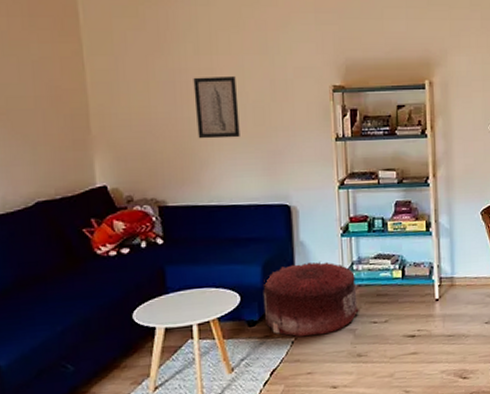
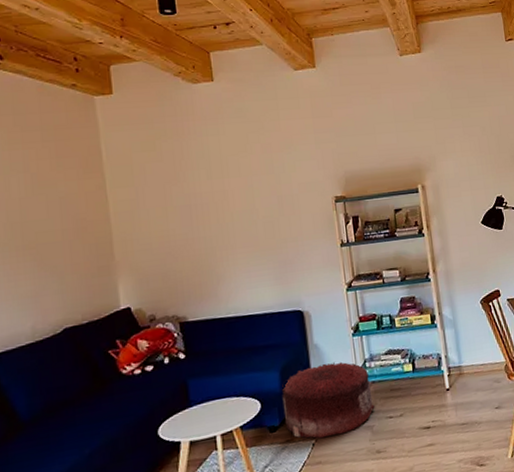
wall art: present [193,76,240,139] -> none [207,196,253,256]

